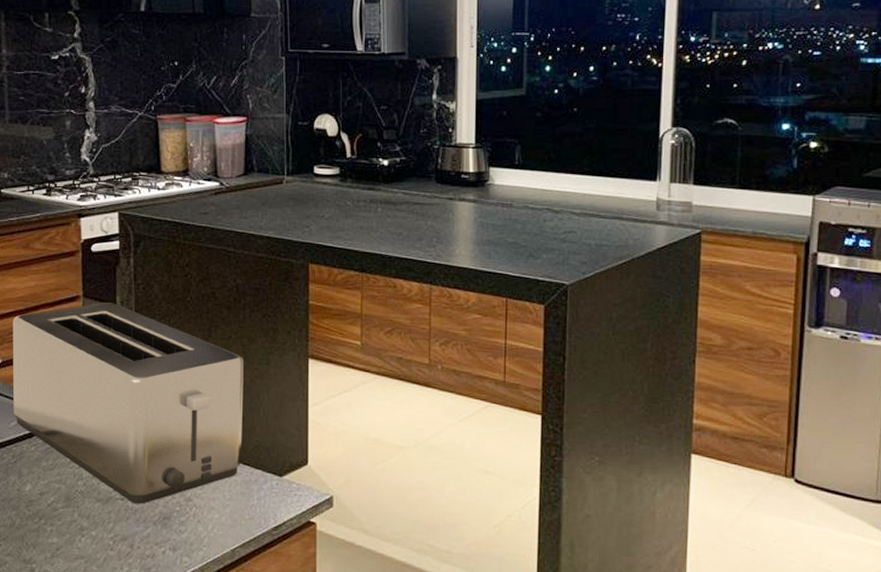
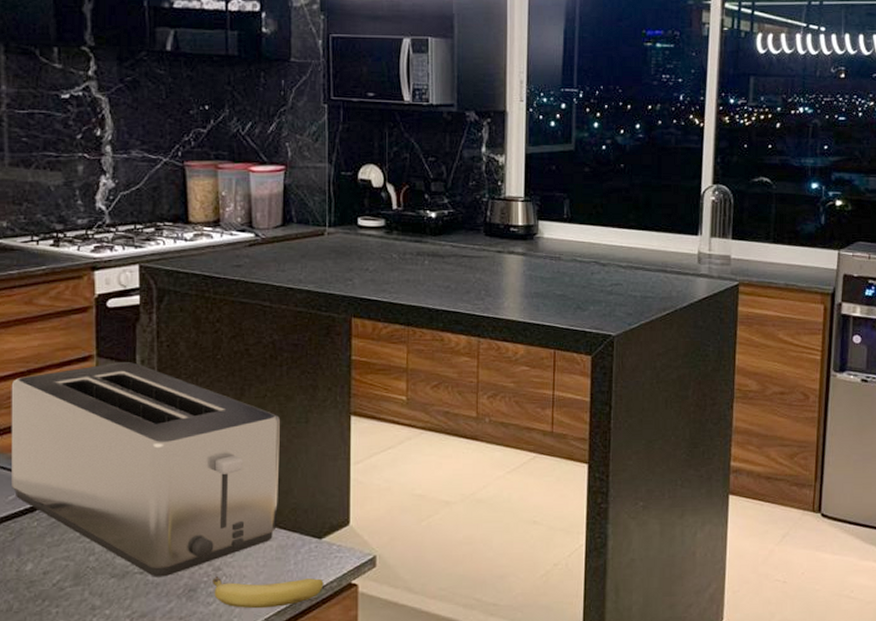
fruit: none [184,506,285,540] -> present [212,575,324,609]

